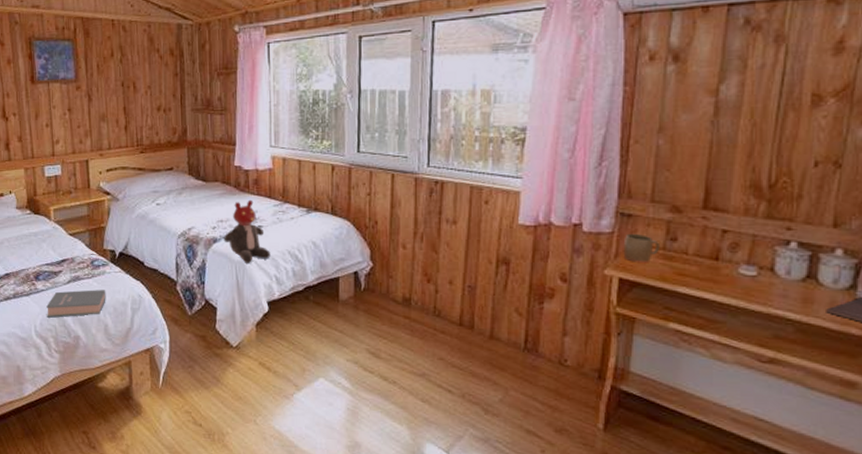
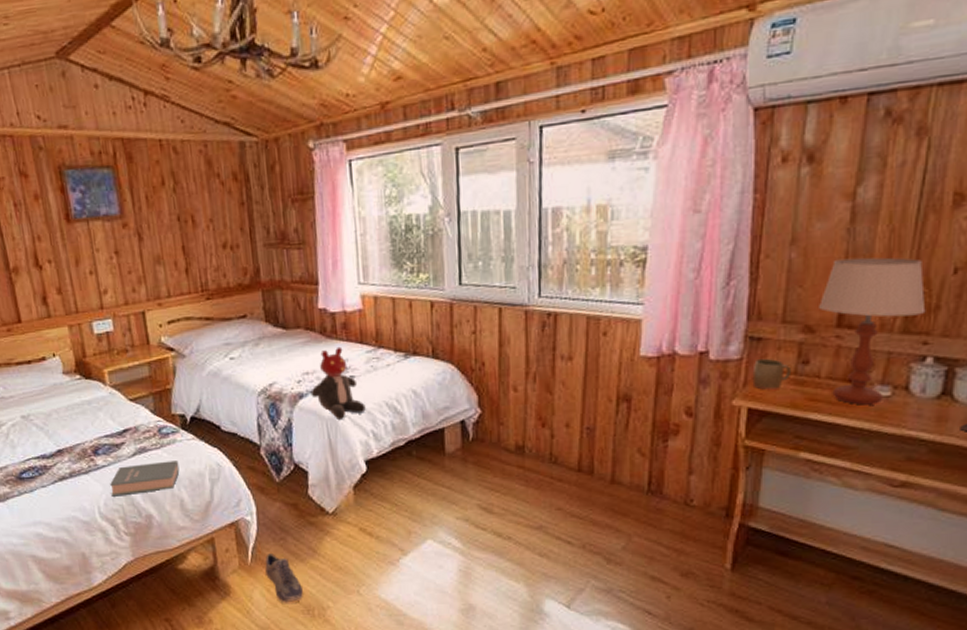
shoe: none [174,379,205,428] -> present [265,554,303,605]
table lamp: none [686,147,789,283] -> present [819,257,926,405]

